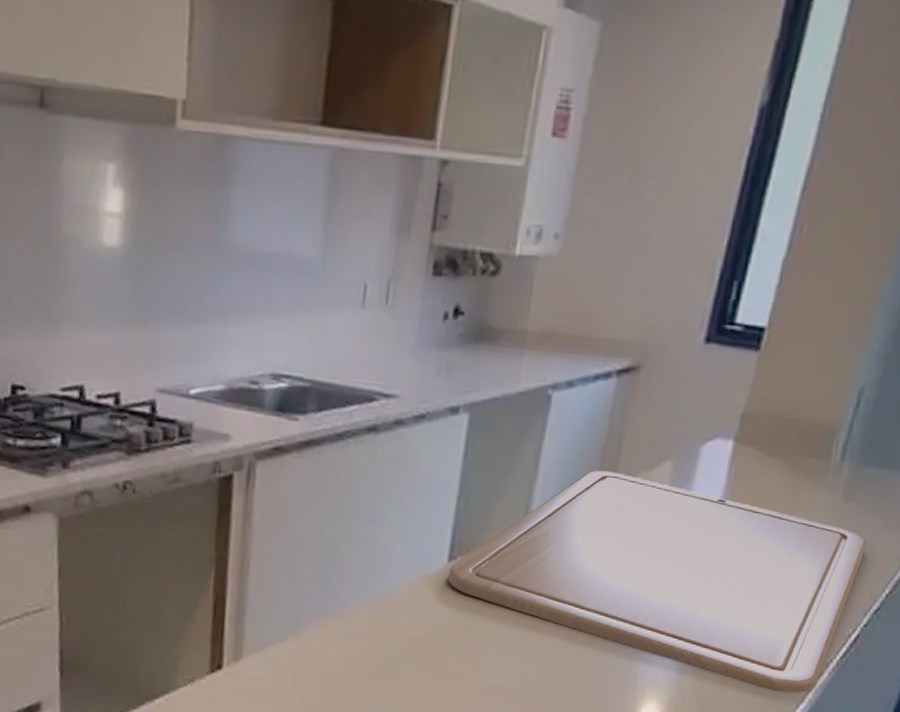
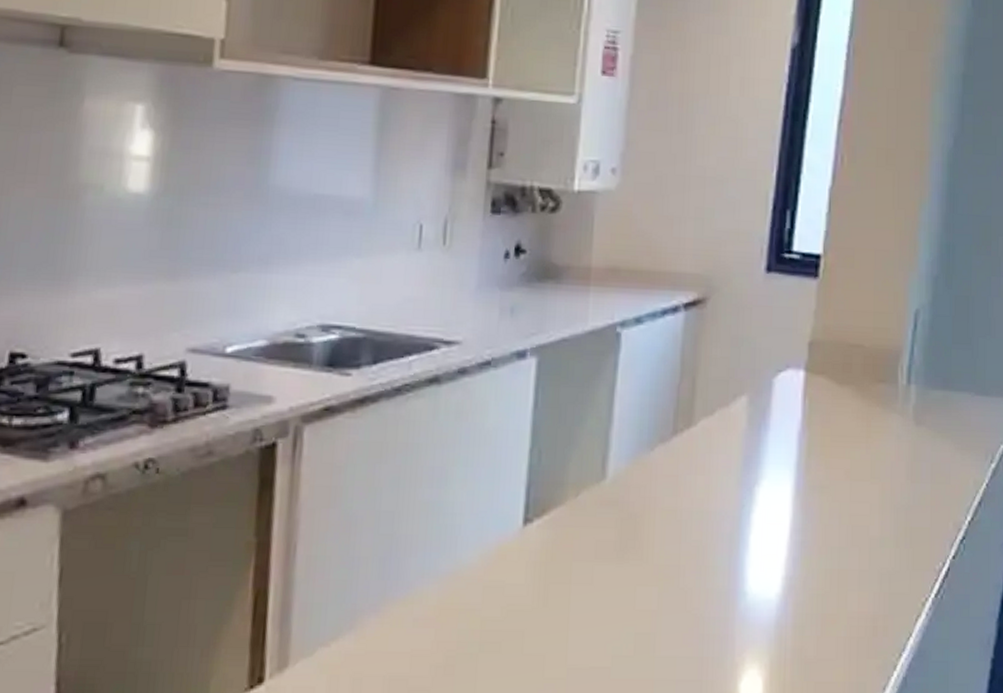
chopping board: present [448,470,867,693] -> none [524,410,943,640]

